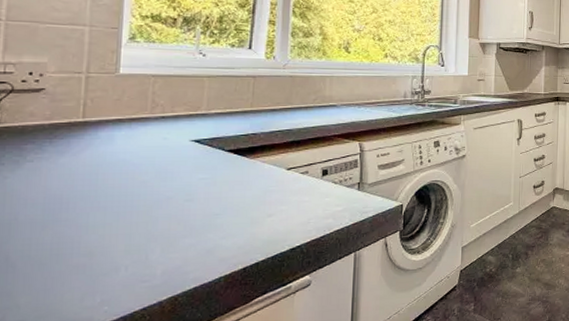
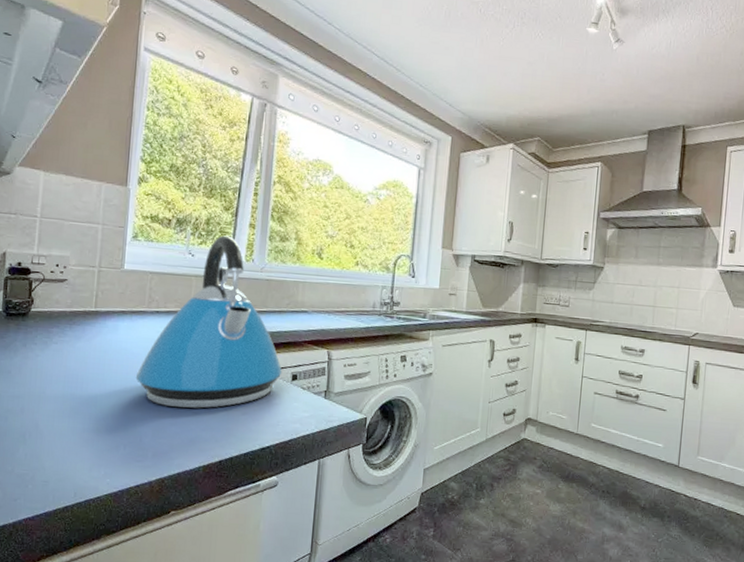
kettle: none [138,33,312,218] -> present [135,235,283,409]

